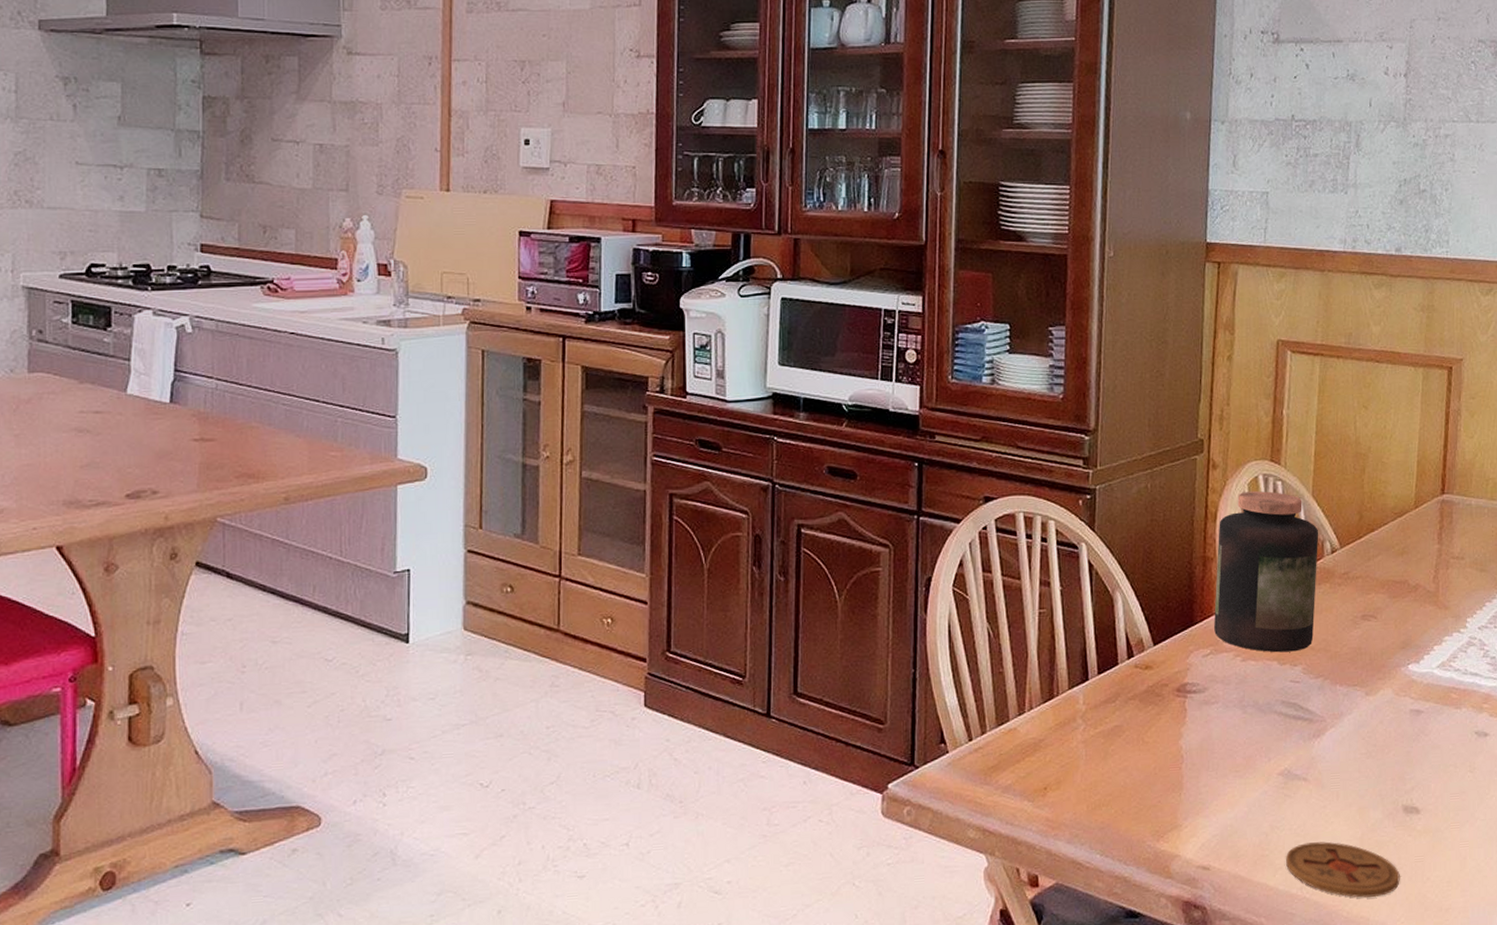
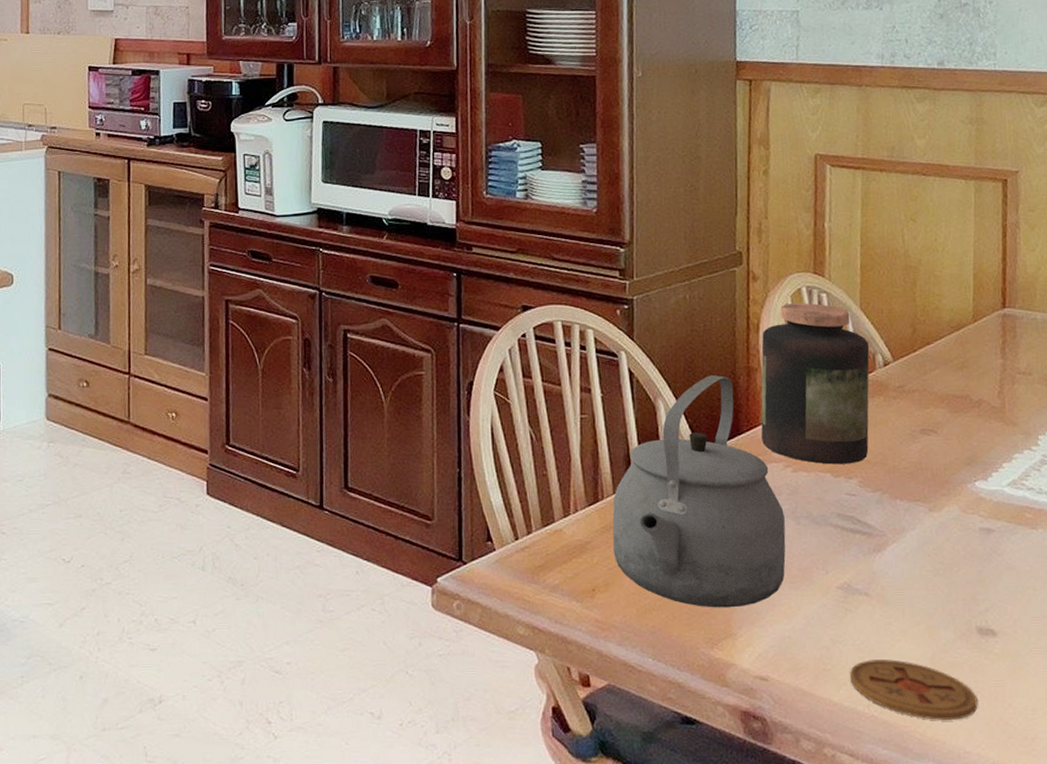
tea kettle: none [1066,565,1232,801] -> present [612,375,786,608]

